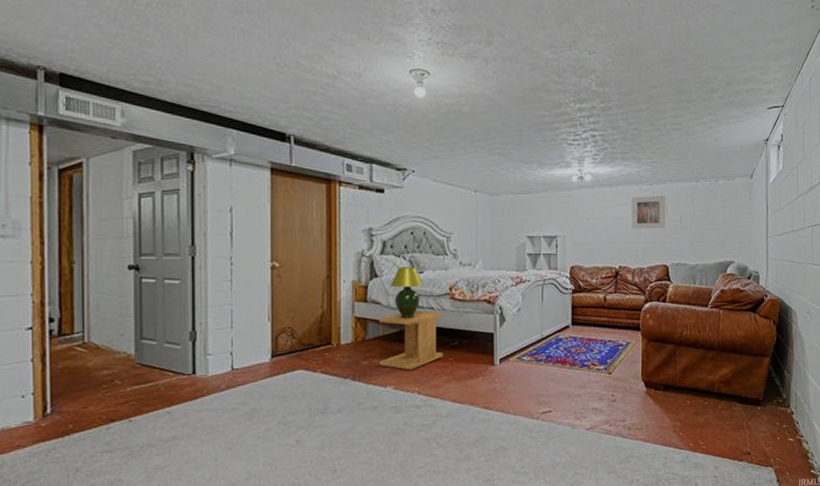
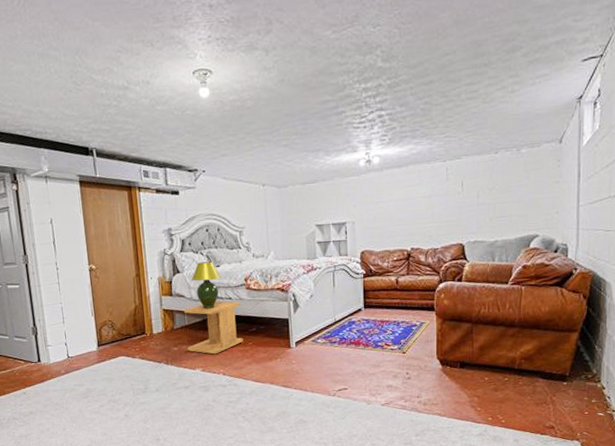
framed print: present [632,195,665,229] -> none [423,171,460,209]

